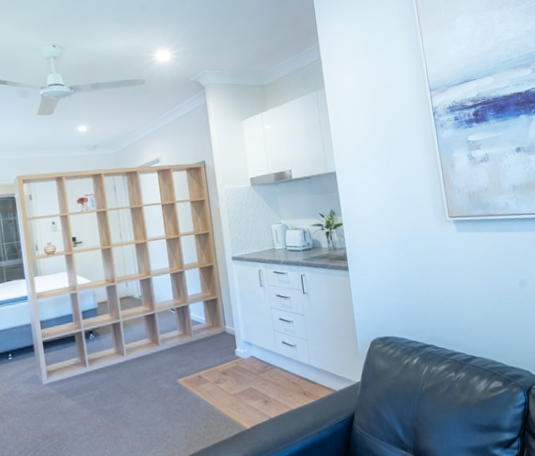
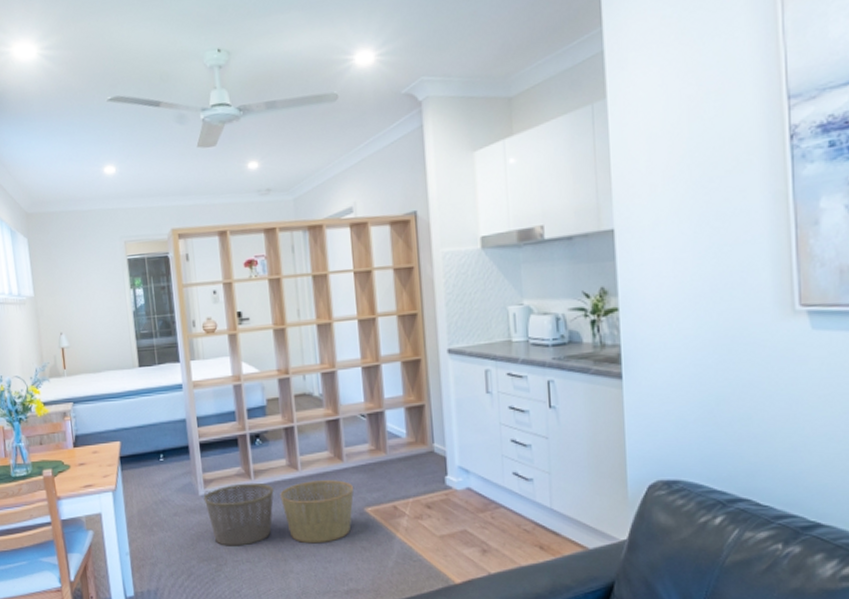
basket: none [47,369,106,424] -> present [203,482,274,546]
basket: none [110,360,169,413] -> present [280,480,354,544]

